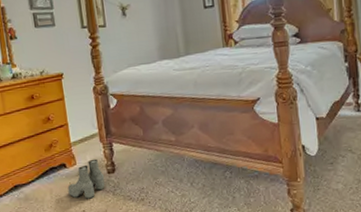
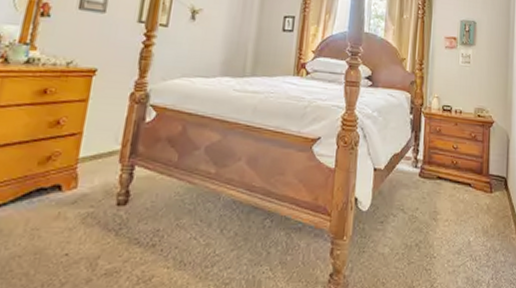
boots: present [67,158,105,199] -> none [52,183,112,238]

